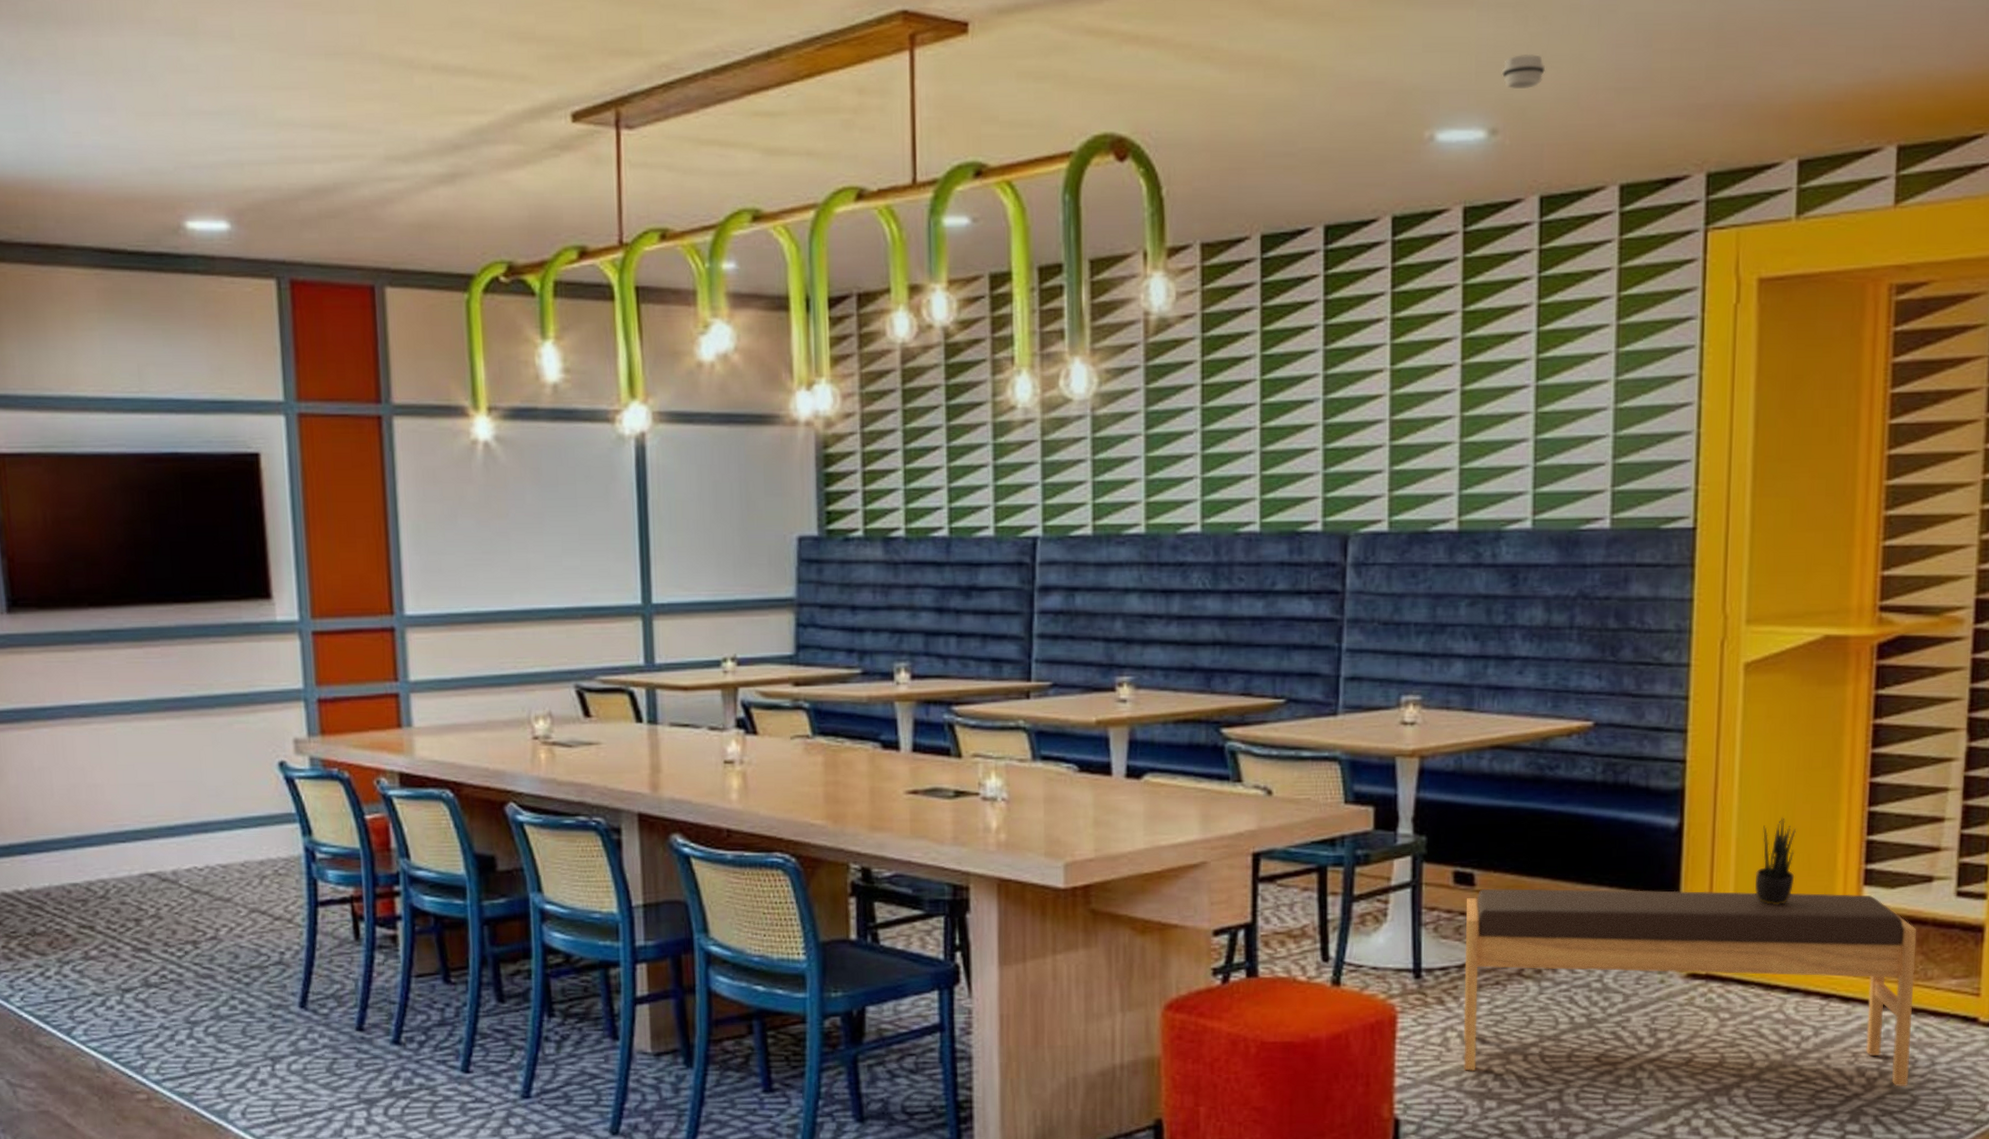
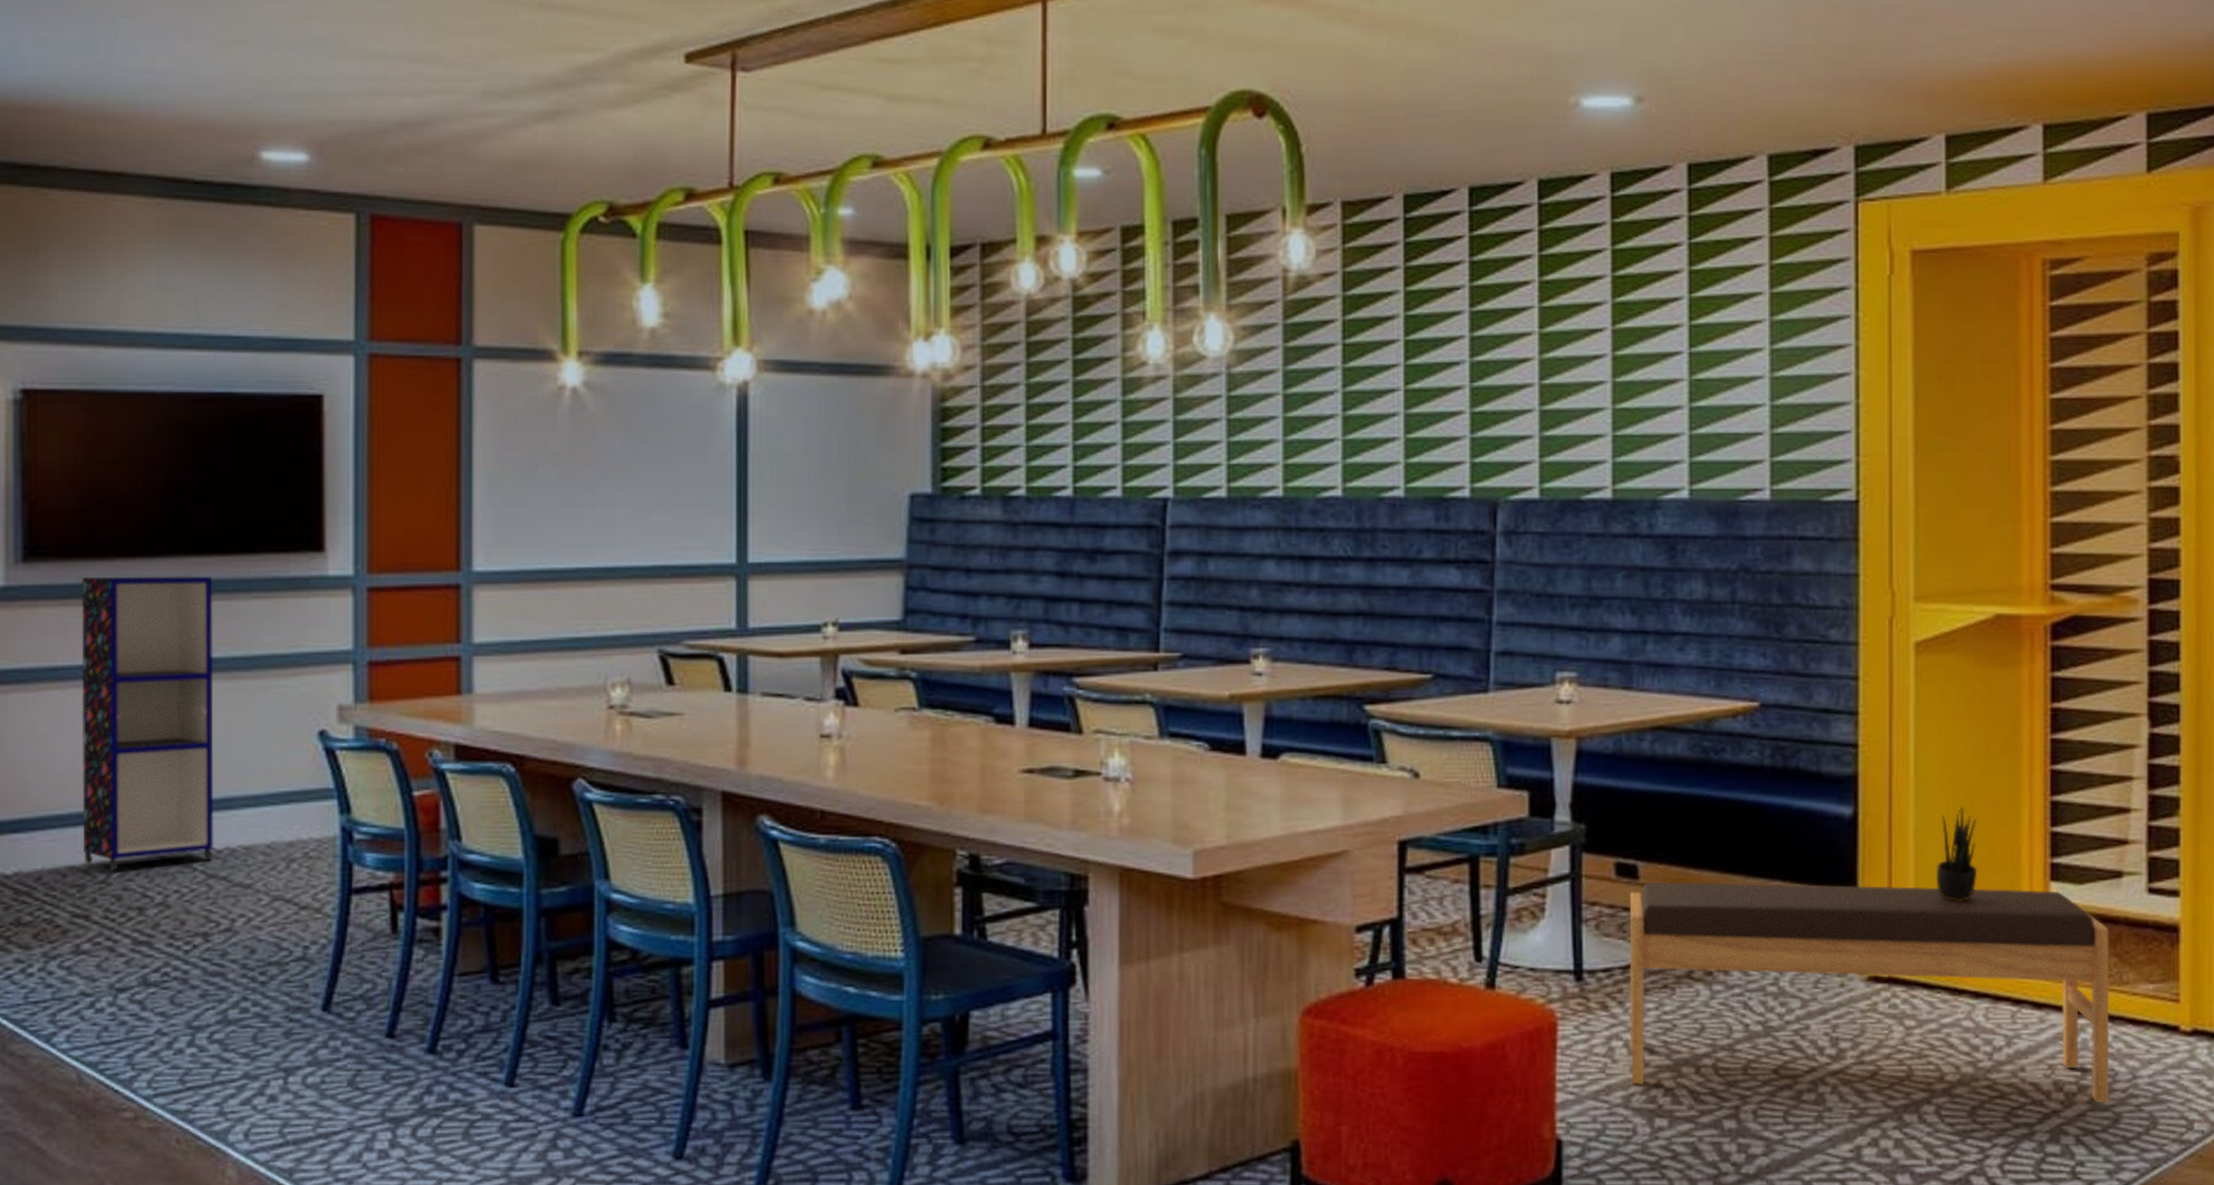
bookshelf: none [60,623,196,887] -> present [81,576,214,871]
smoke detector: present [1502,54,1546,89] -> none [1647,26,1691,59]

